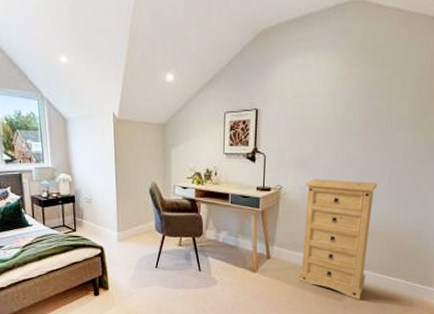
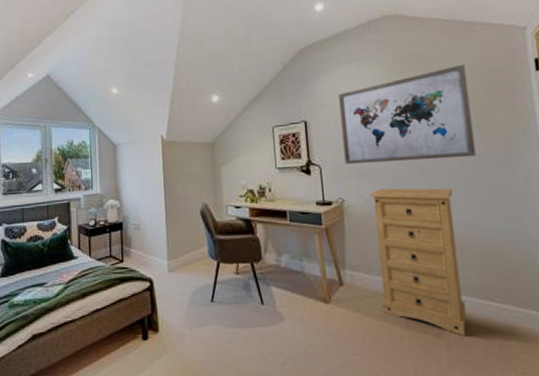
wall art: none [288,63,418,155] -> present [339,64,476,164]

